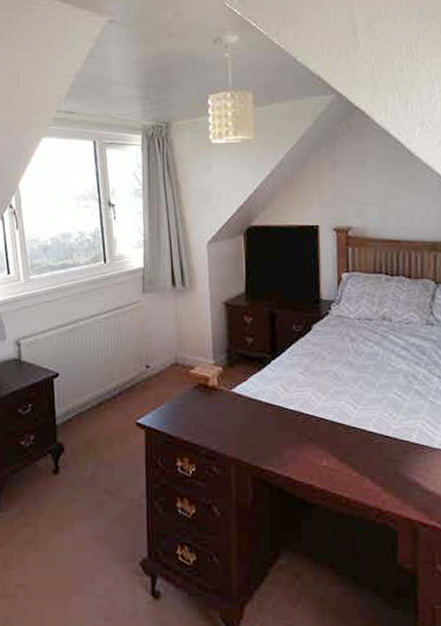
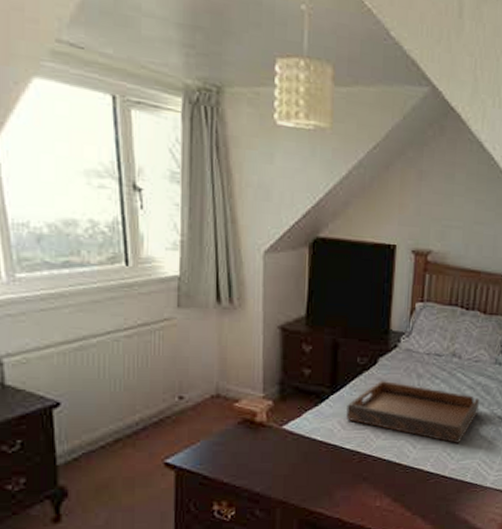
serving tray: none [287,344,416,403] -> present [346,380,479,443]

